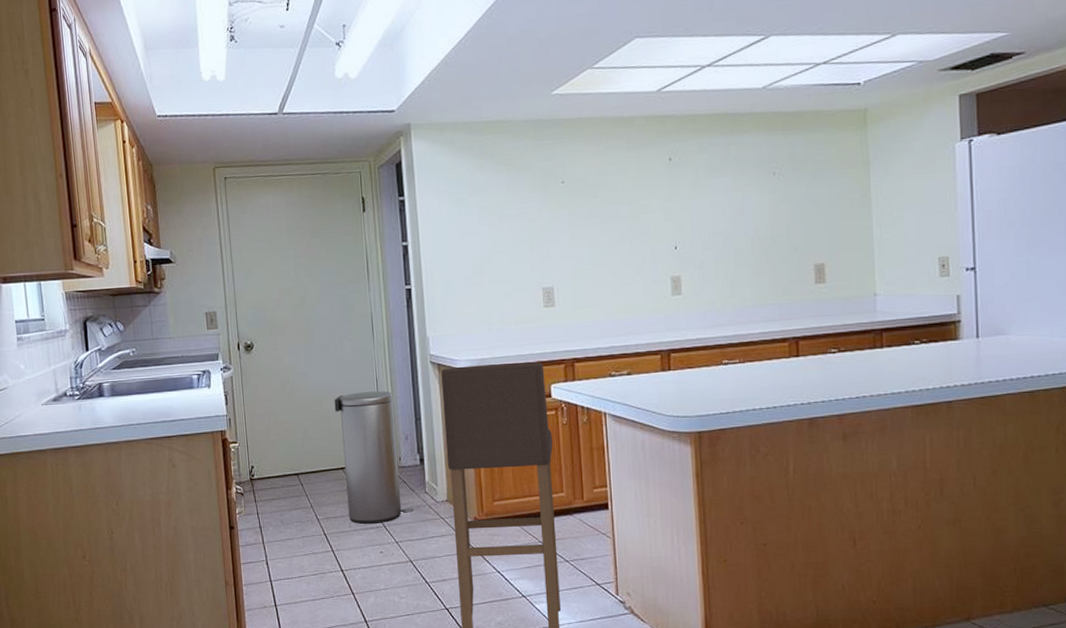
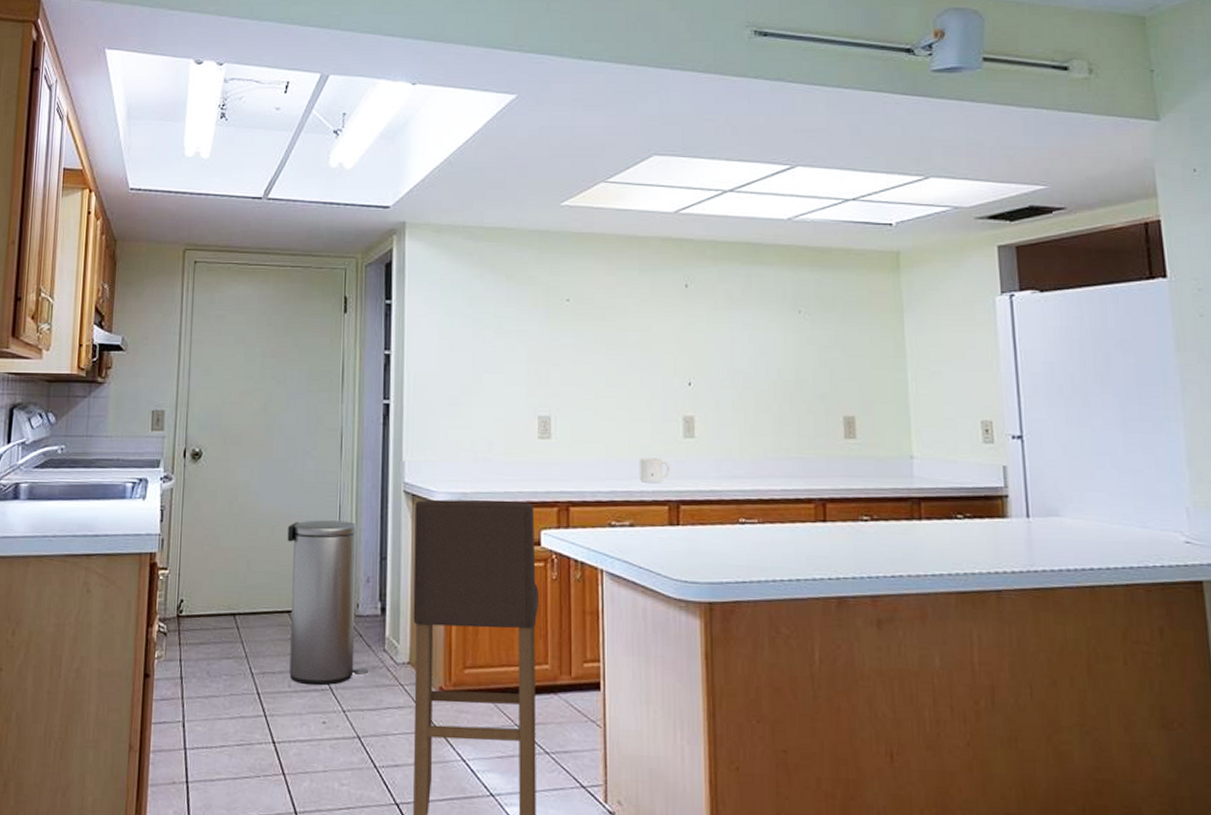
mug: none [633,315,661,337] -> present [639,458,670,483]

